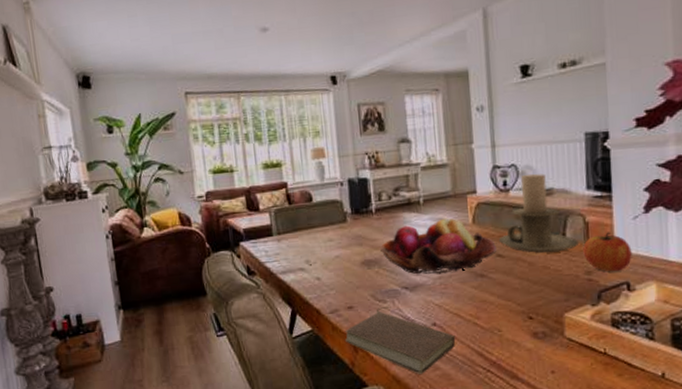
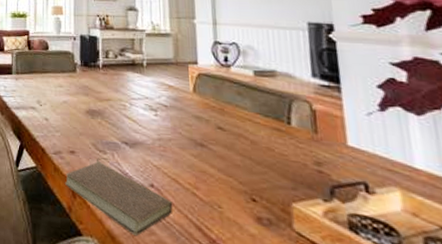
fruit basket: present [379,217,496,275] -> none [103,83,217,137]
candle holder: present [498,174,579,253] -> none [219,53,306,136]
apple: present [583,232,632,272] -> none [310,124,369,169]

